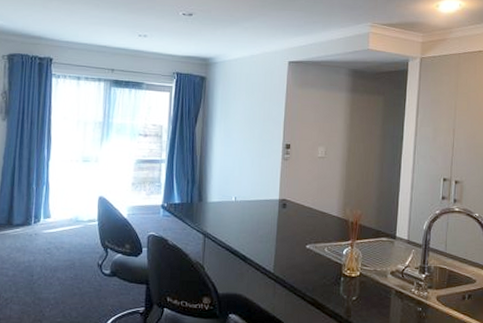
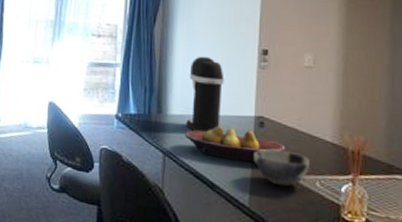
coffee maker: none [222,151,255,216] -> present [185,56,225,133]
fruit bowl: none [222,209,303,236] -> present [185,125,286,162]
bowl: none [278,225,320,254] -> present [253,149,309,187]

